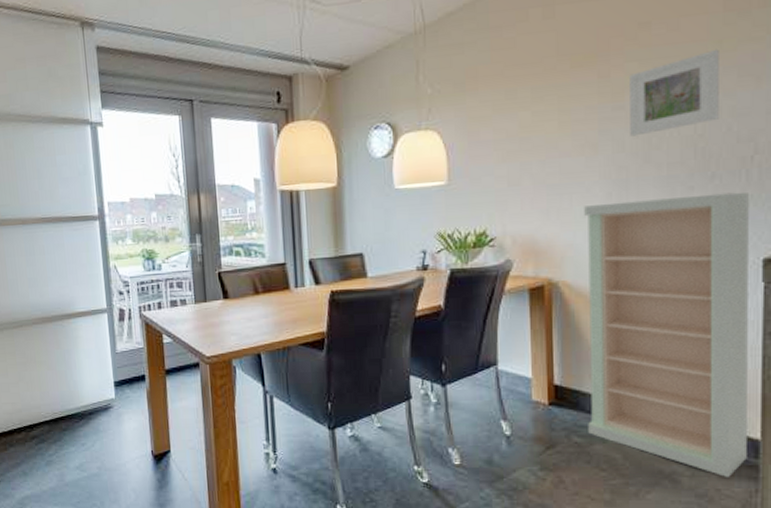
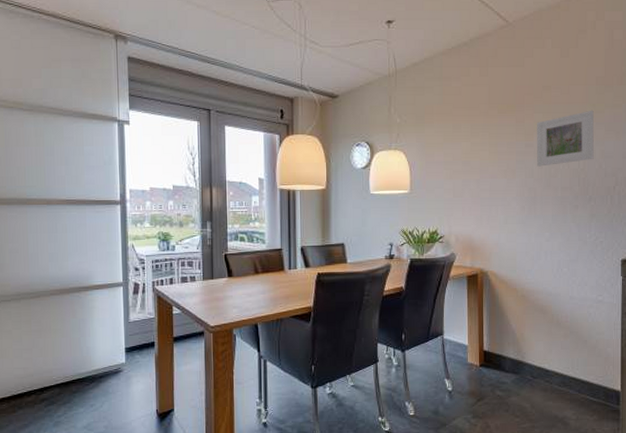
shelving unit: present [584,192,749,477] -> none [506,211,612,419]

